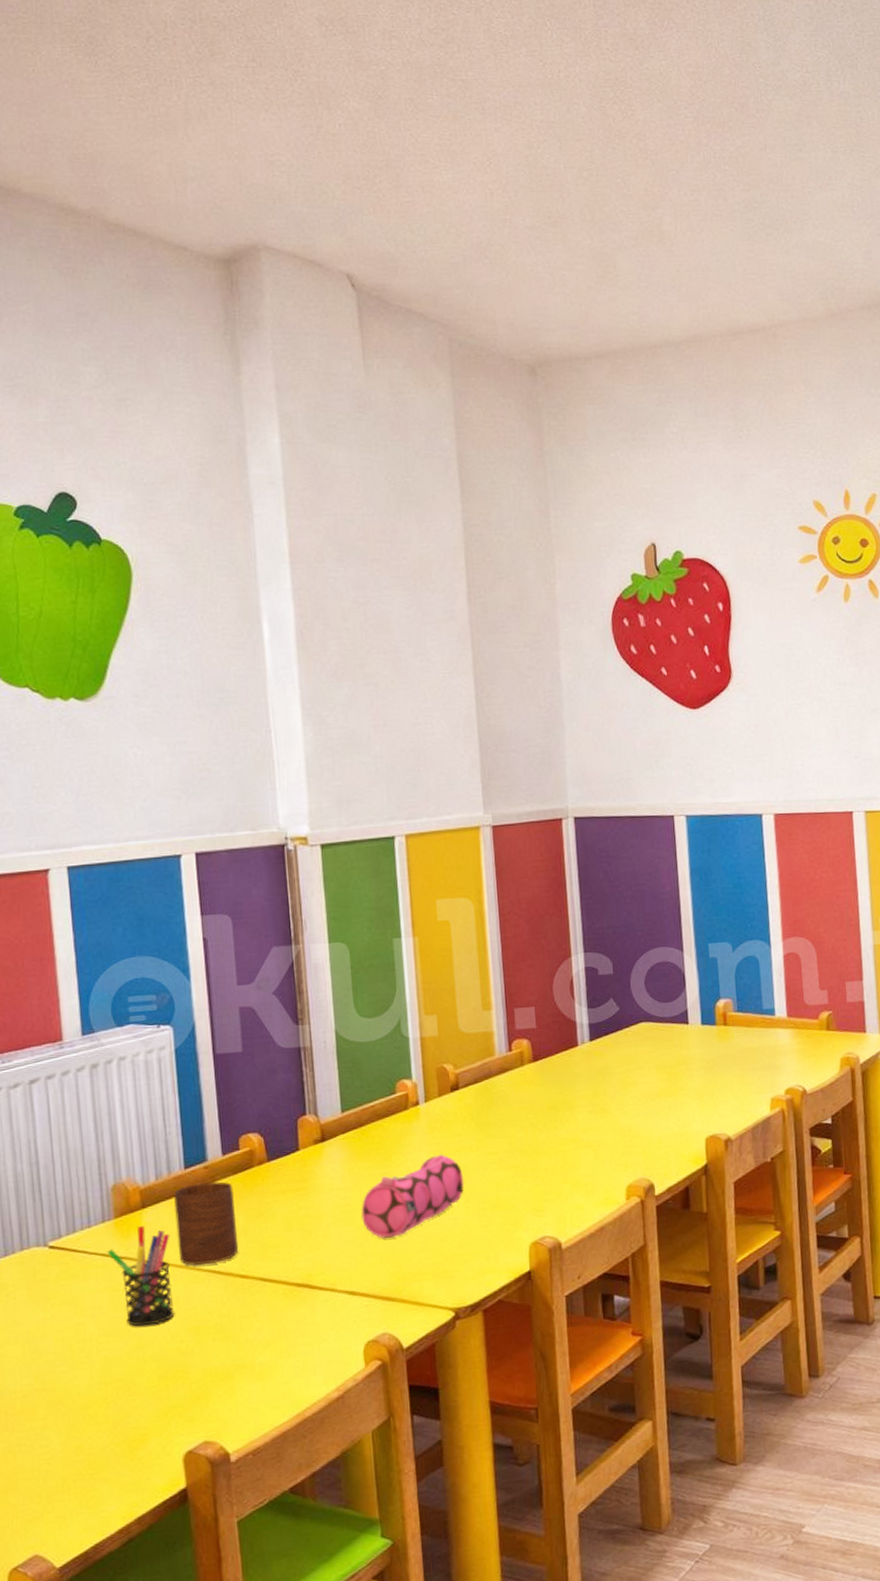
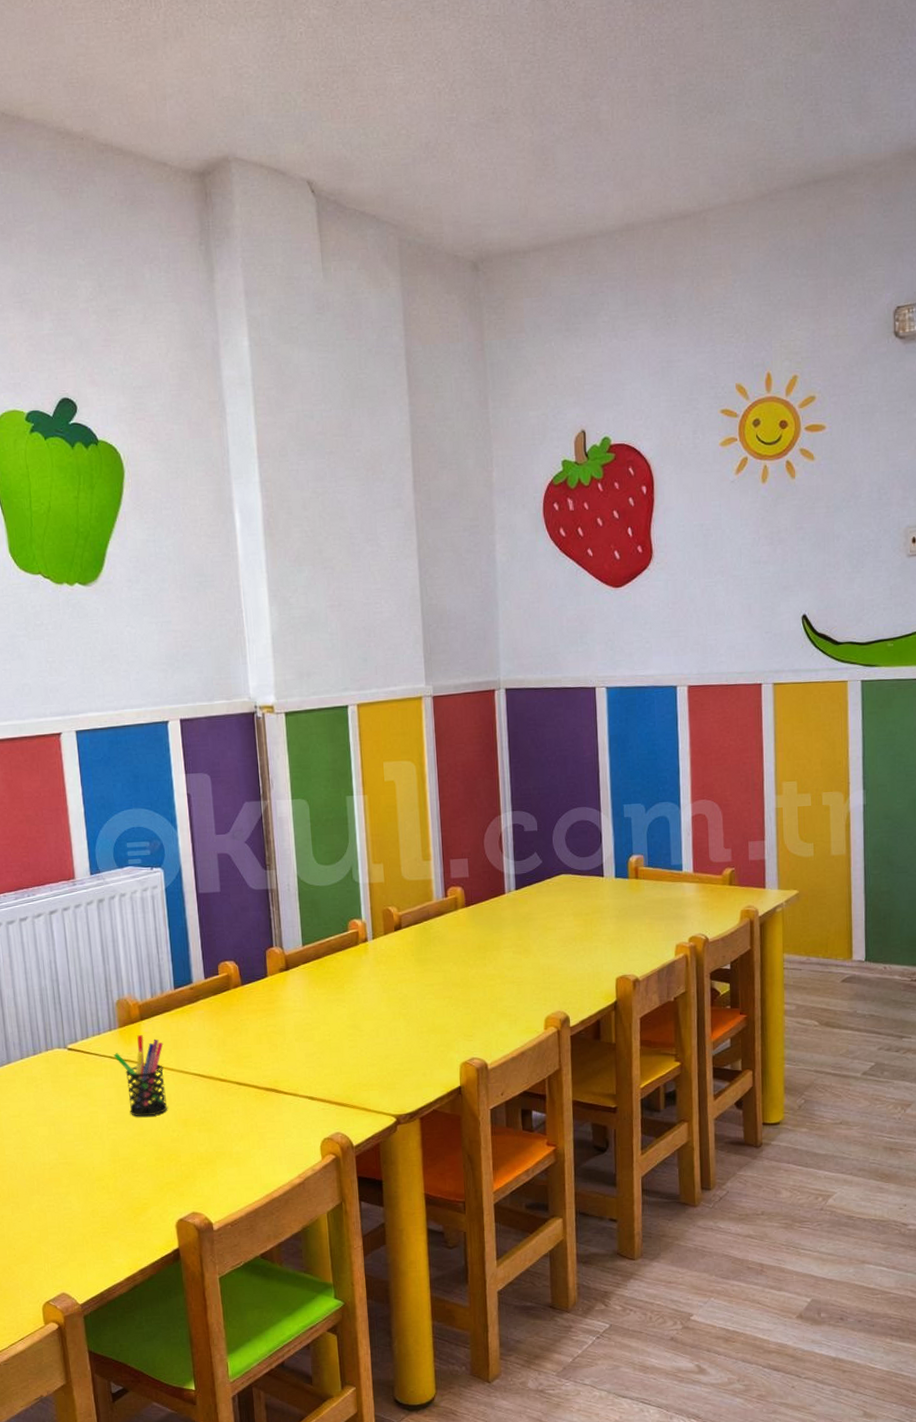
cup: present [173,1181,239,1265] -> none [166,1001,219,1069]
pencil case: present [361,1154,464,1238] -> none [318,984,405,1054]

